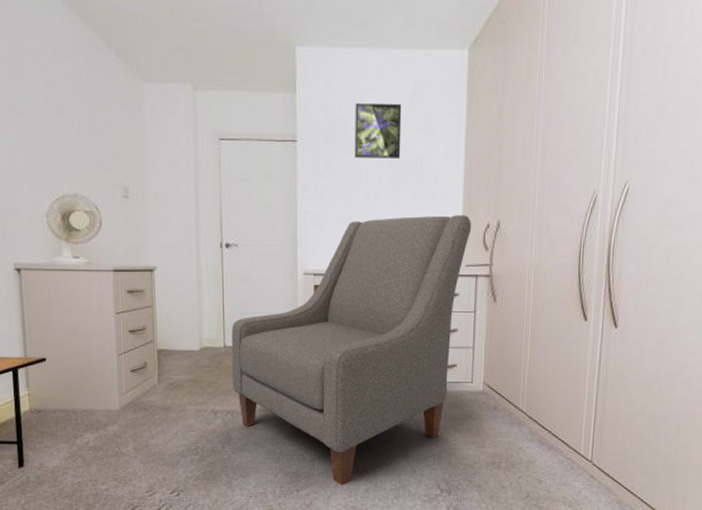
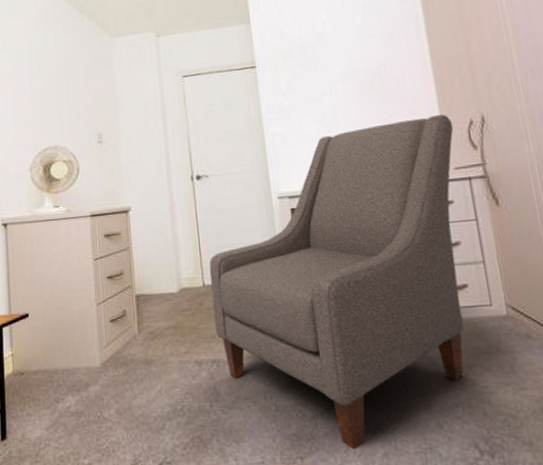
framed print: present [354,103,402,158] -> none [309,16,363,75]

